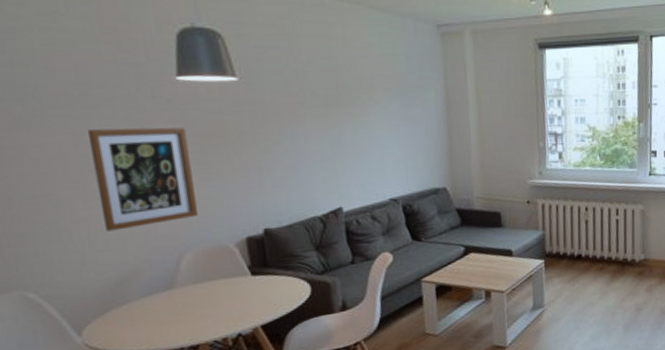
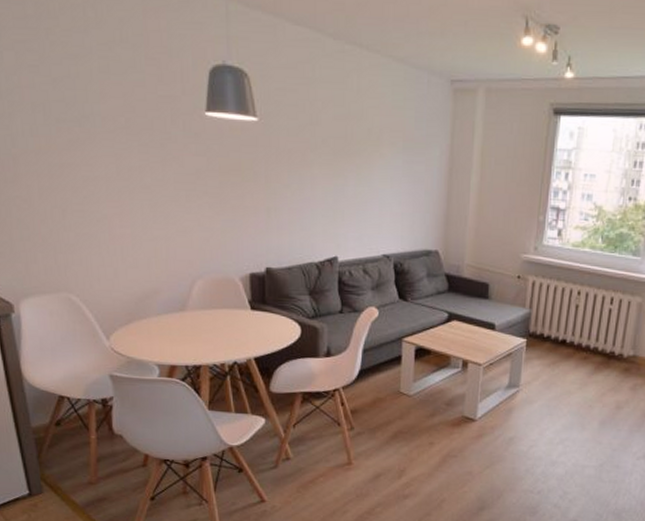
wall art: present [88,127,198,232] -> none [129,155,211,251]

